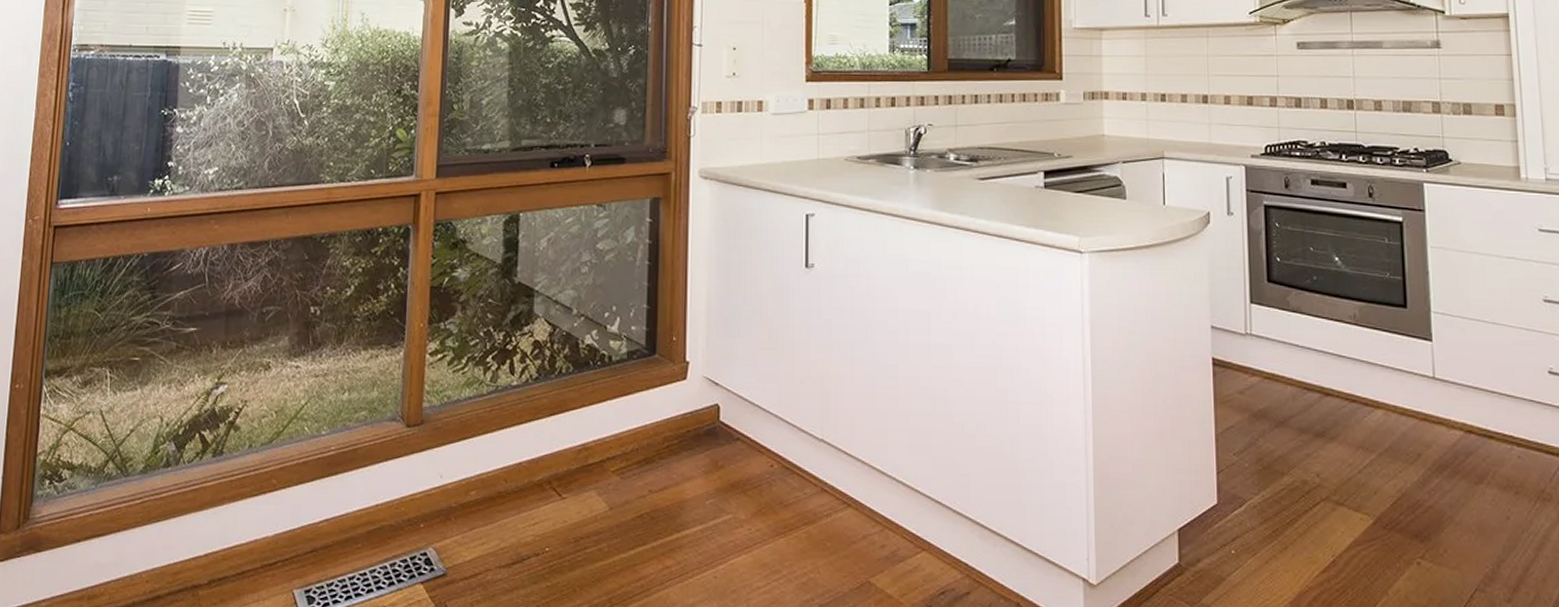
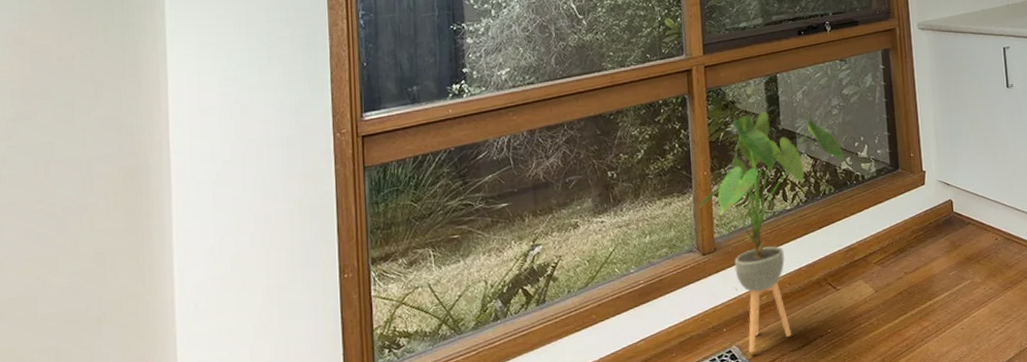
house plant: none [409,257,589,561] -> present [699,111,845,353]

